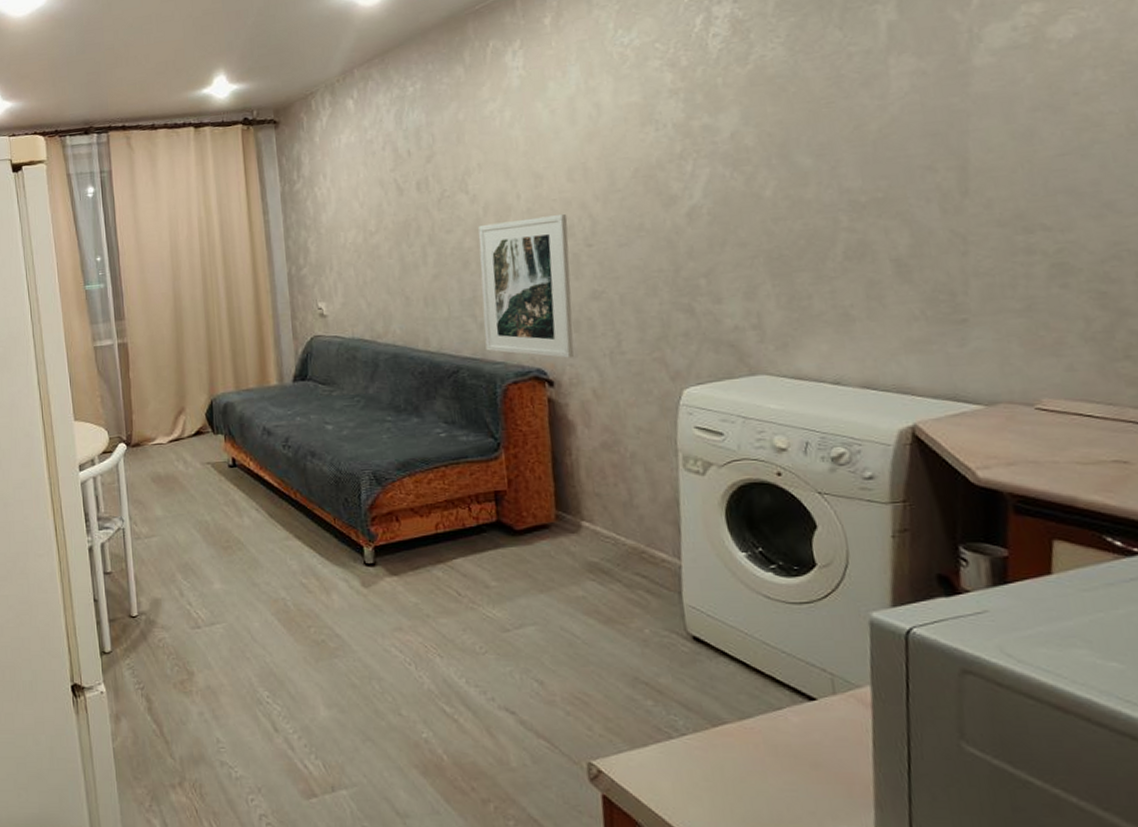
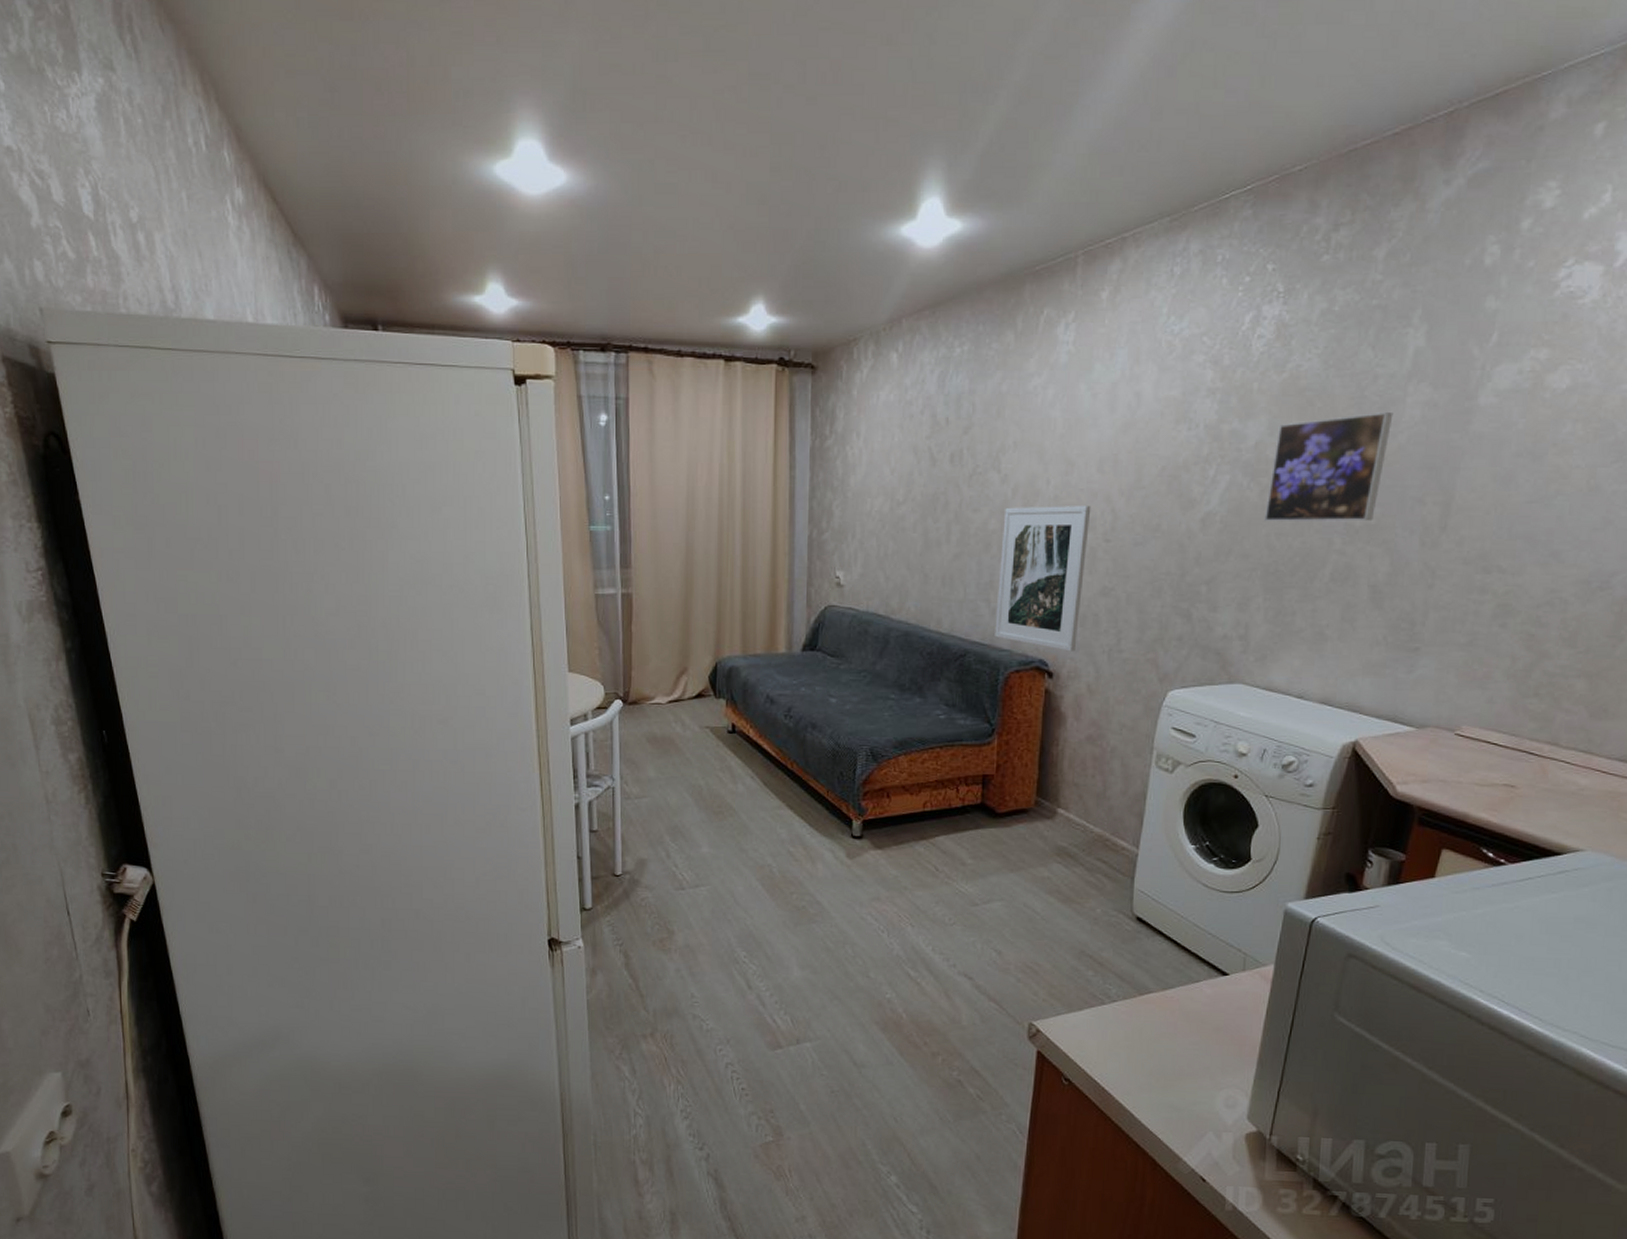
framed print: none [753,86,880,209] -> present [1264,411,1394,522]

